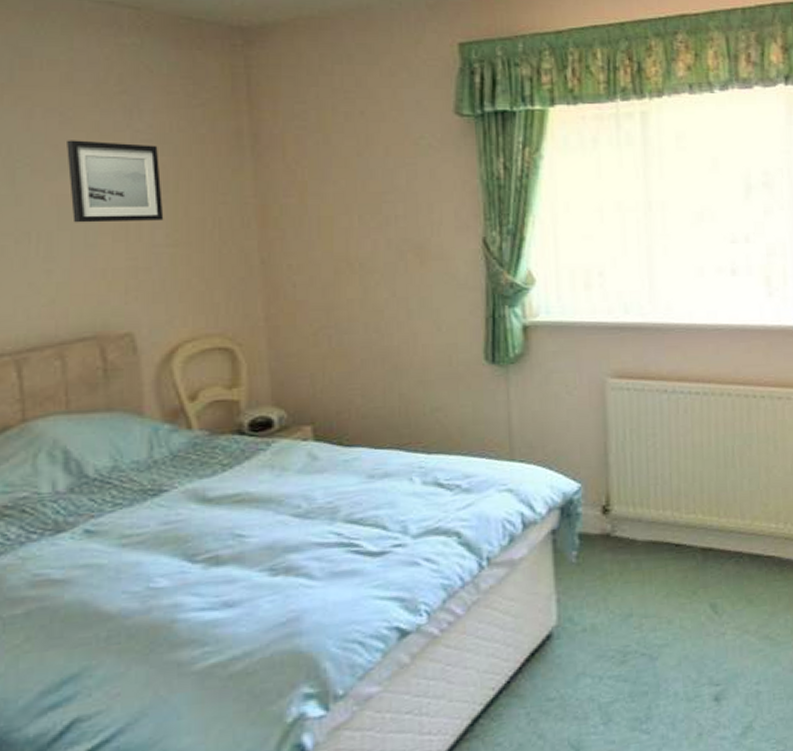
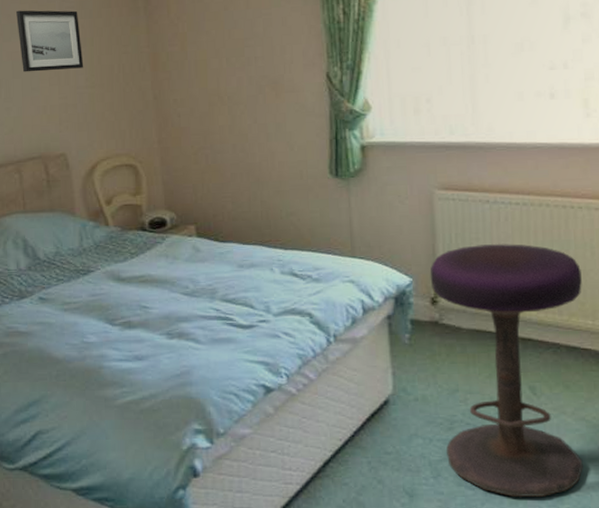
stool: none [601,439,767,737] -> present [430,244,583,497]

